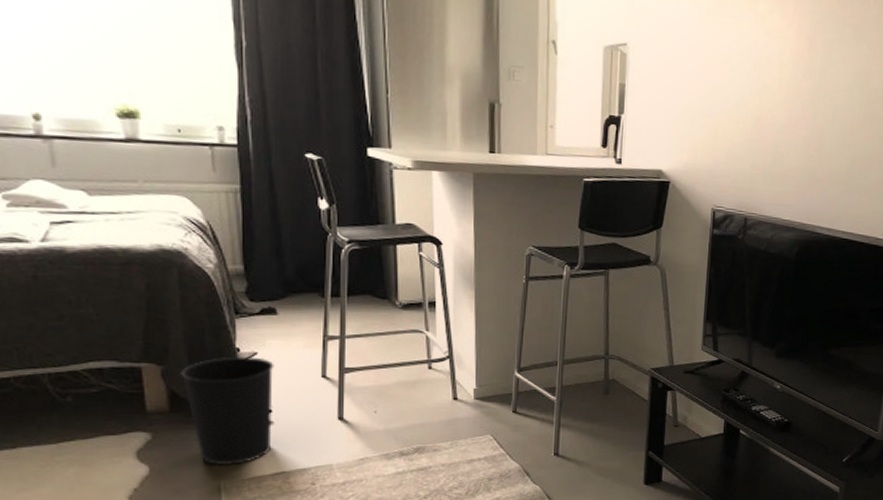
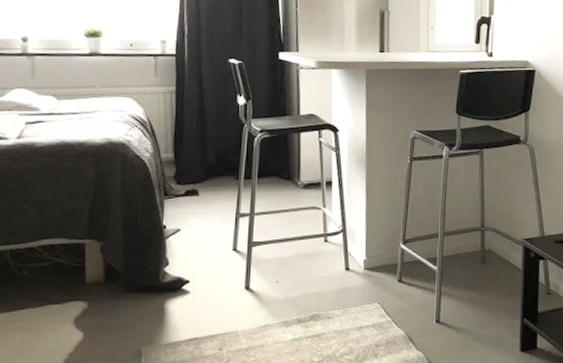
wastebasket: present [180,356,274,465] -> none [116,233,194,331]

